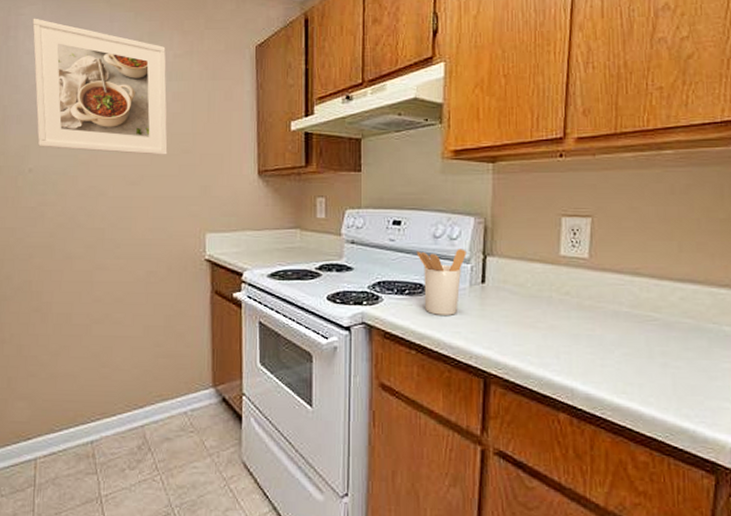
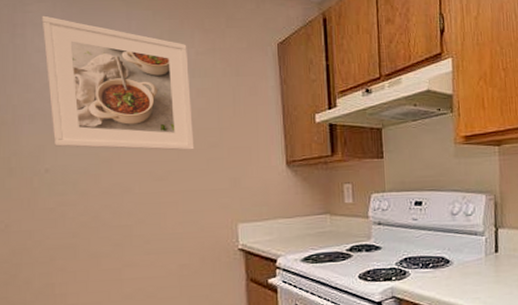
utensil holder: present [416,249,466,315] -> none [437,223,481,284]

